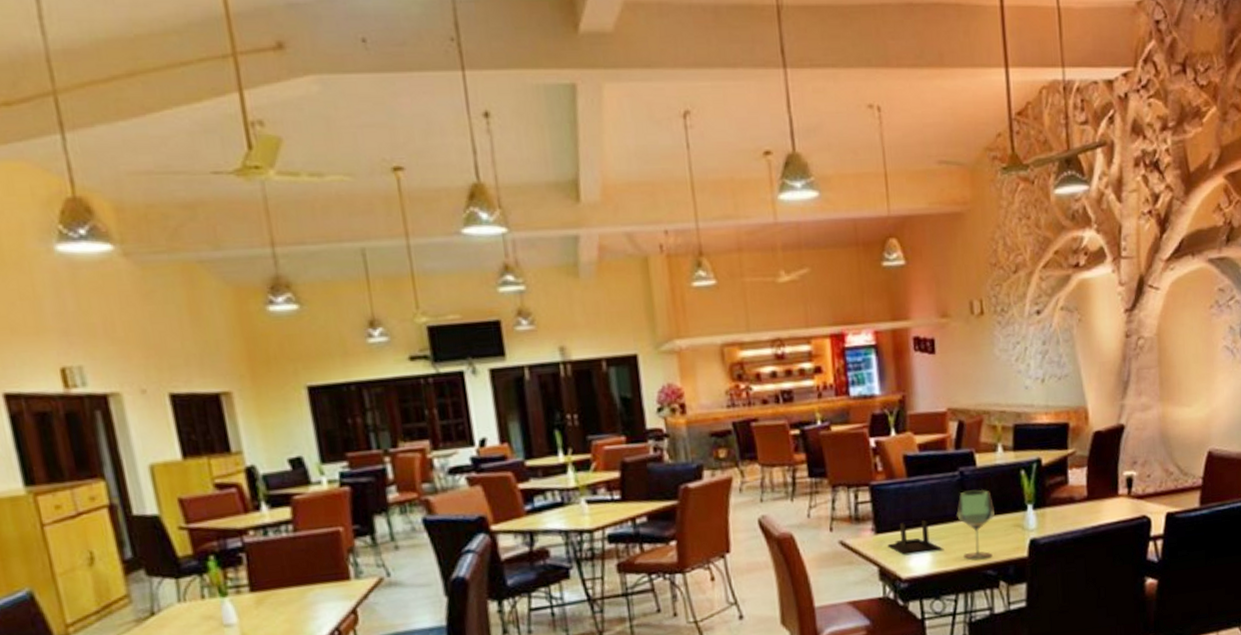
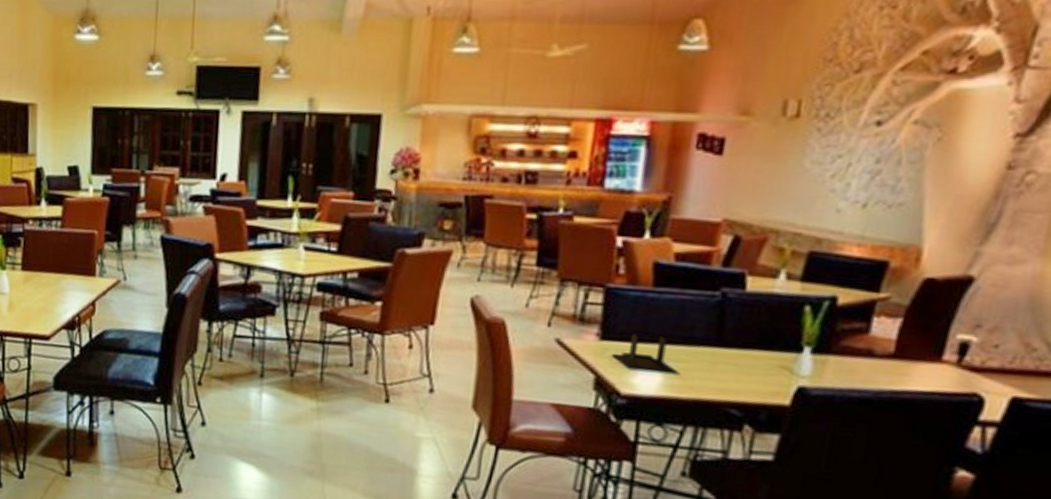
wine glass: present [956,490,995,561] -> none [702,315,758,397]

